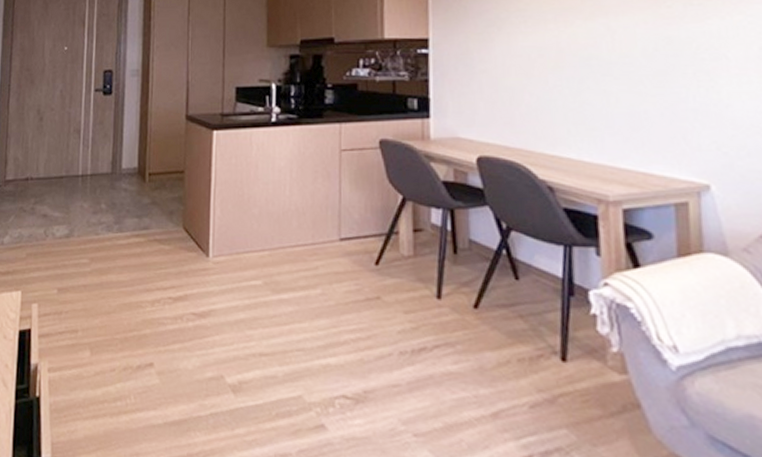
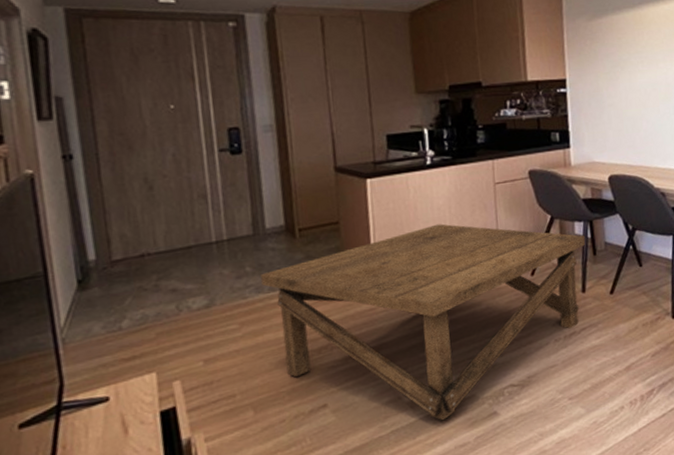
coffee table: none [112,187,444,418] -> present [261,224,586,421]

